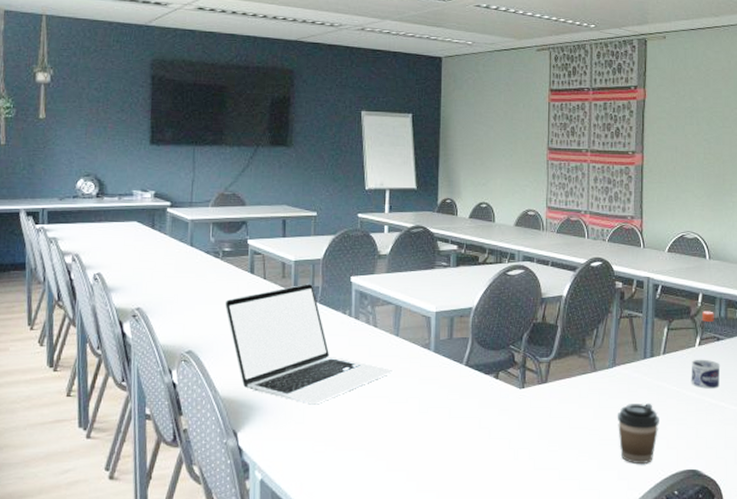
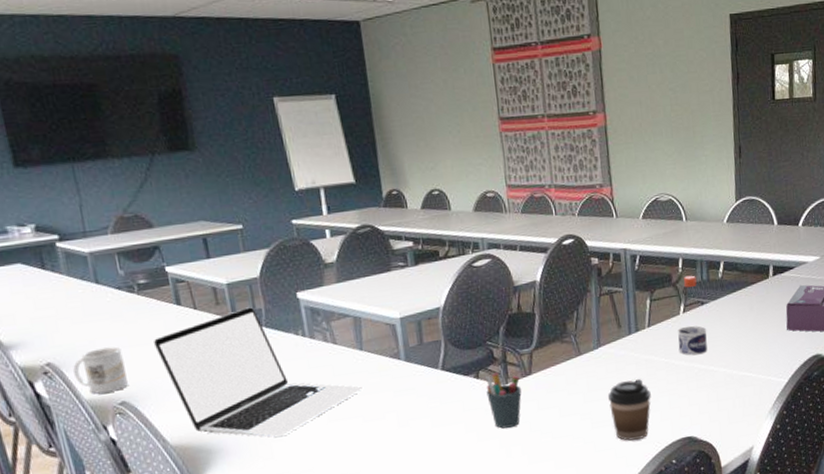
mug: none [156,302,198,341] -> present [73,346,128,394]
pen holder: none [503,376,537,431] -> present [486,372,522,429]

